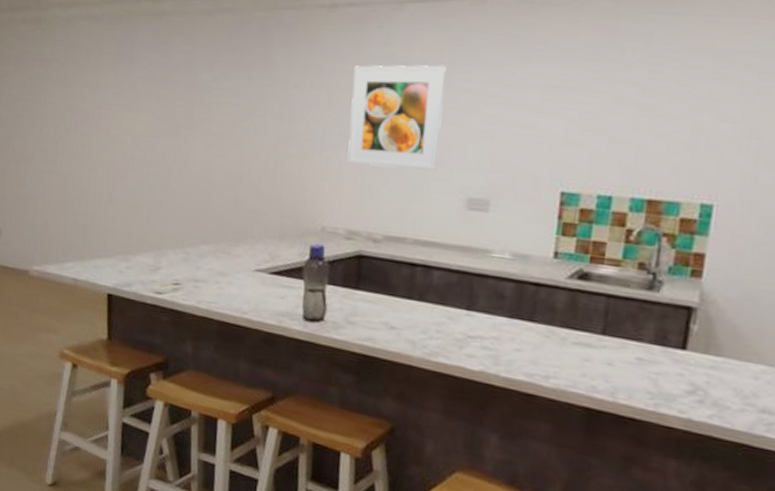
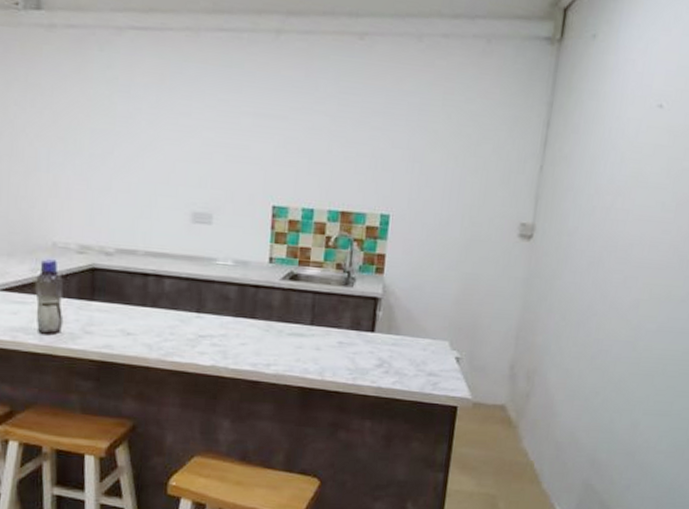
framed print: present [347,65,446,171] -> none [75,86,167,188]

